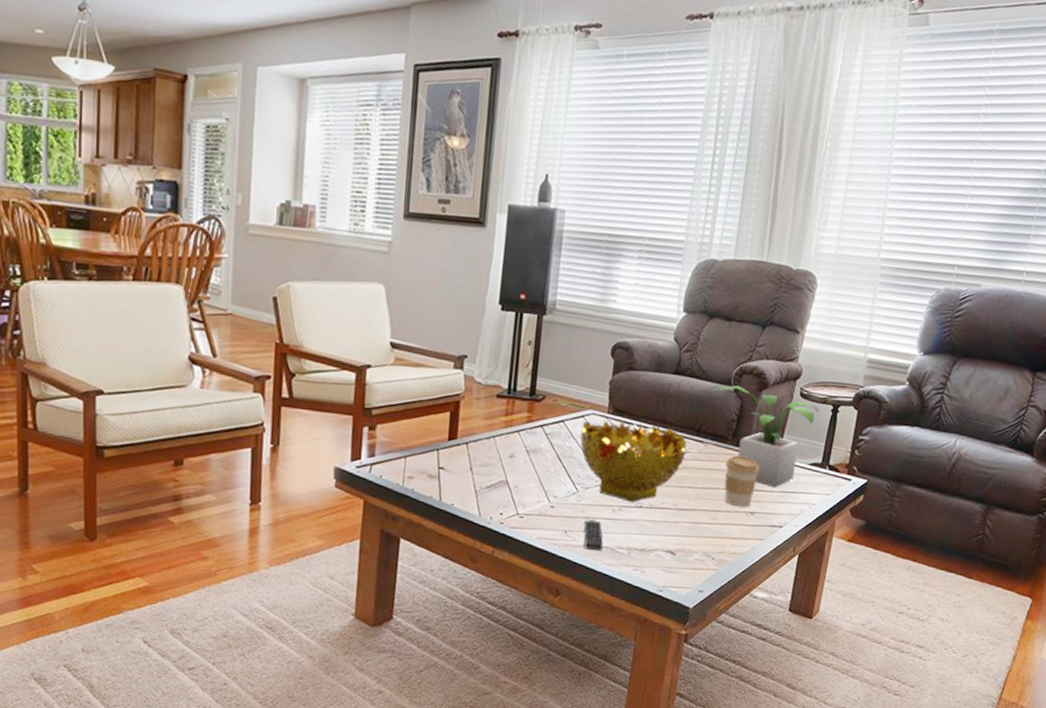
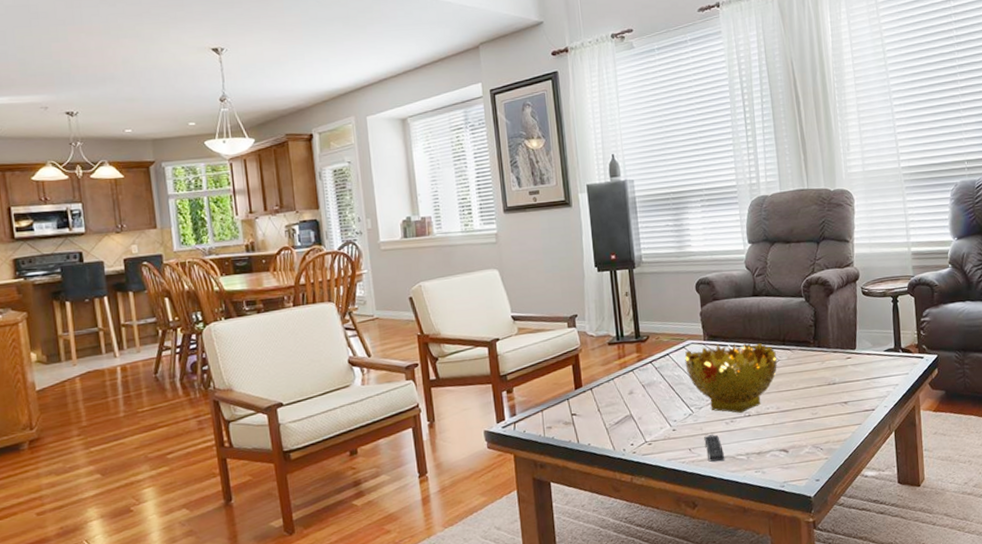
potted plant: present [709,385,819,488] -> none [785,296,882,377]
coffee cup: present [724,455,760,508] -> none [812,354,843,400]

